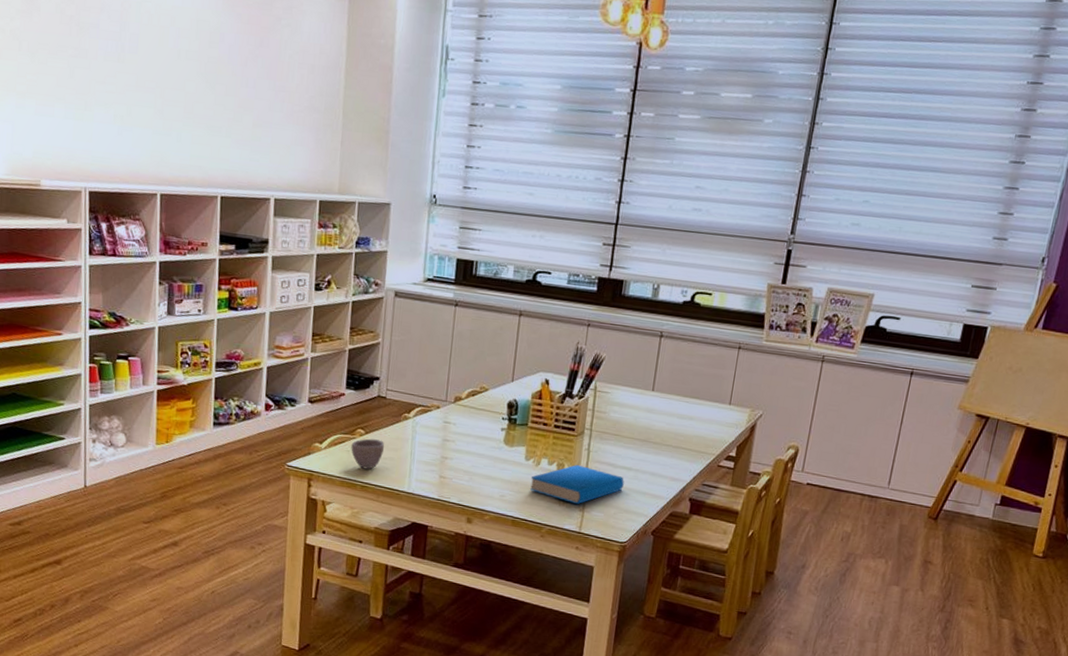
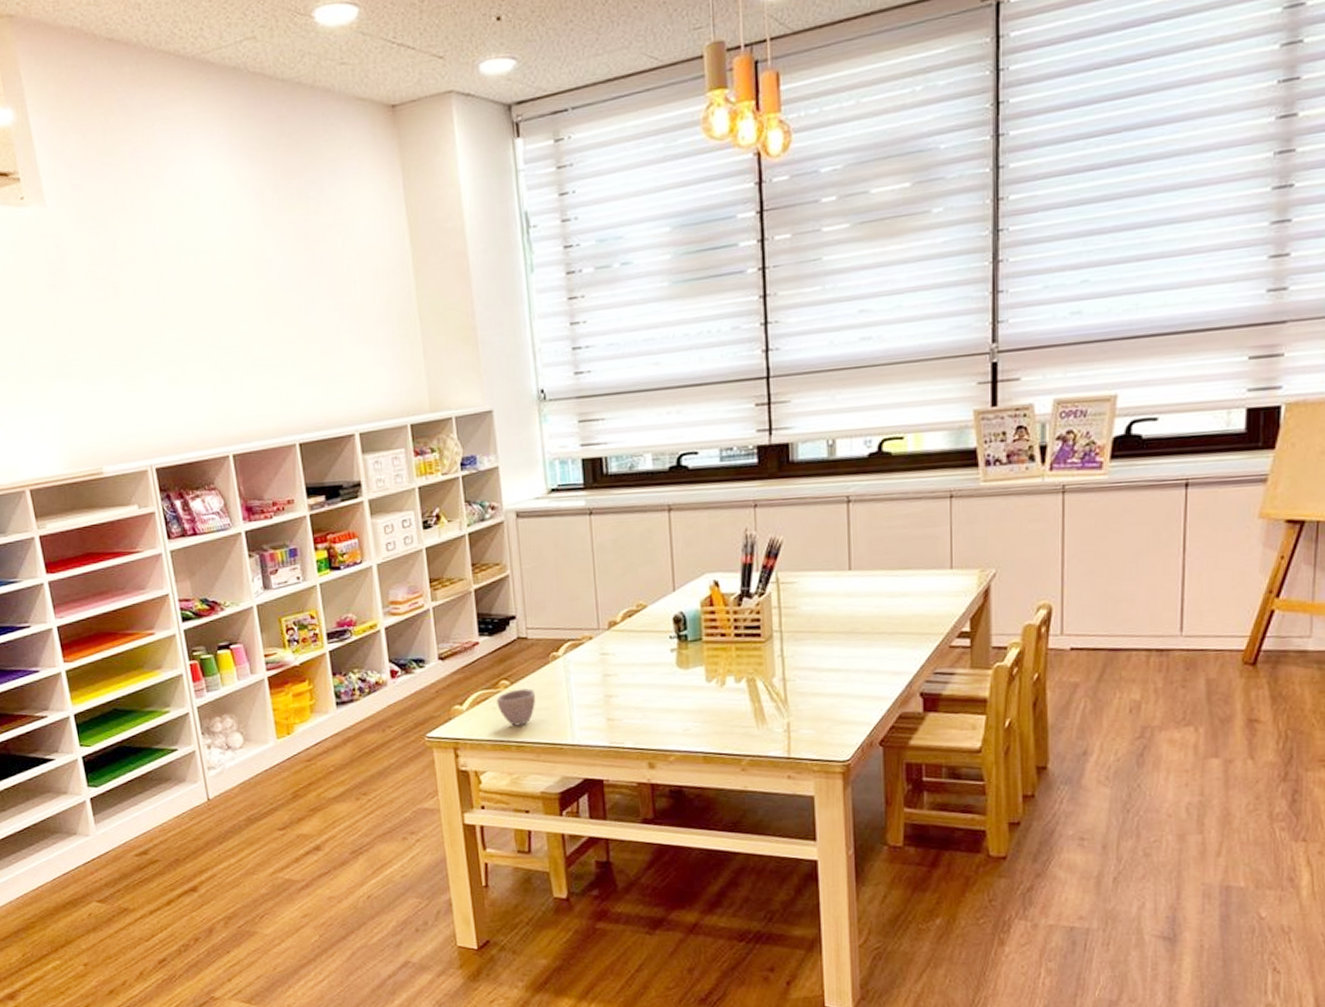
book: present [530,465,624,505] -> none [717,676,834,725]

